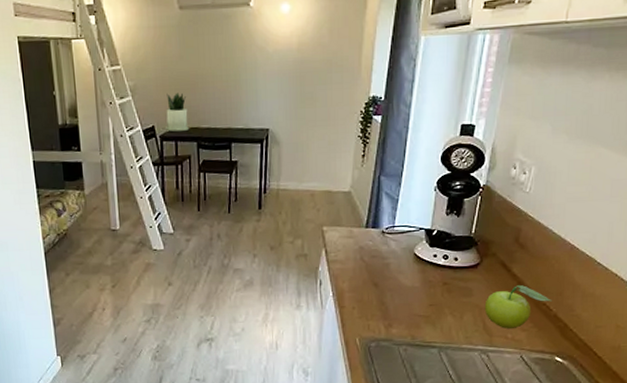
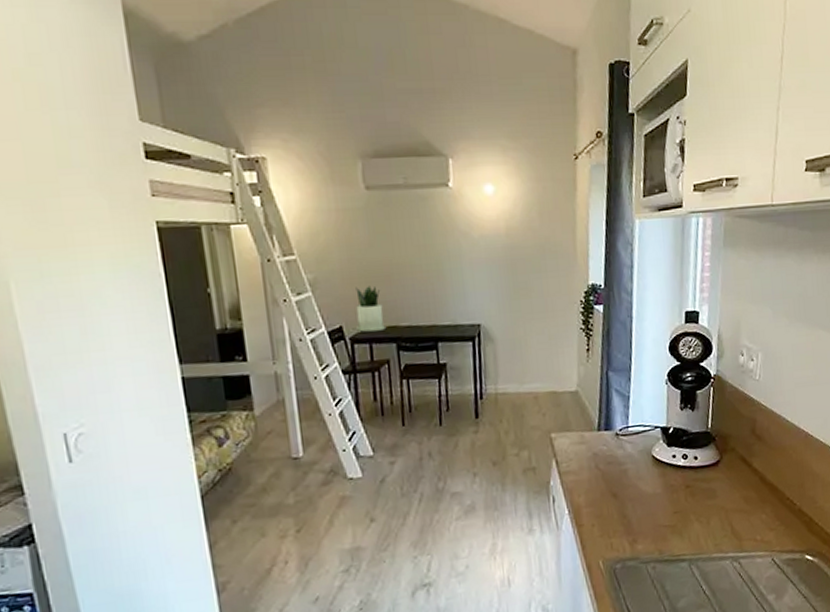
fruit: present [484,284,552,329] -> none [730,479,795,530]

